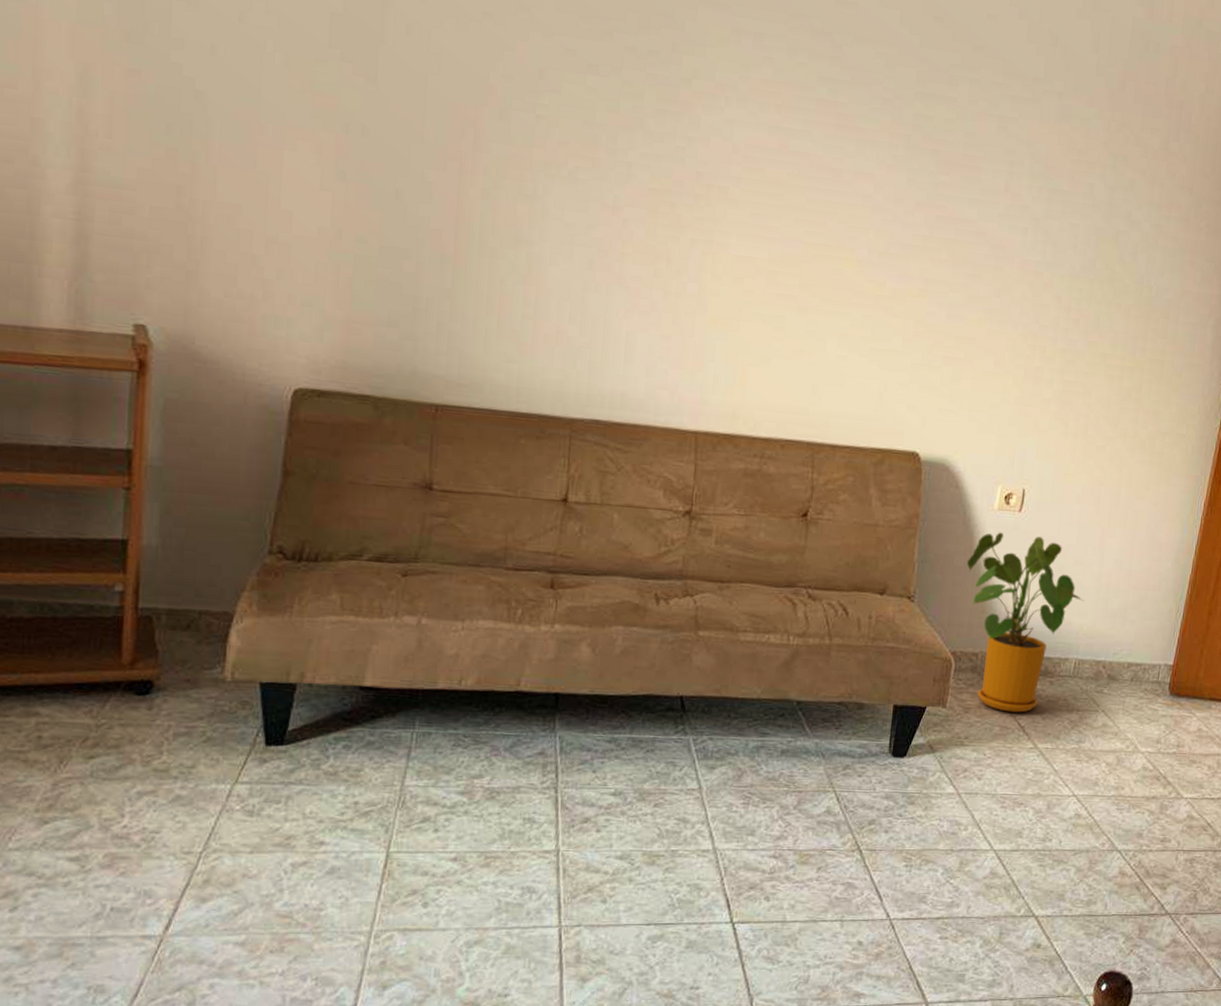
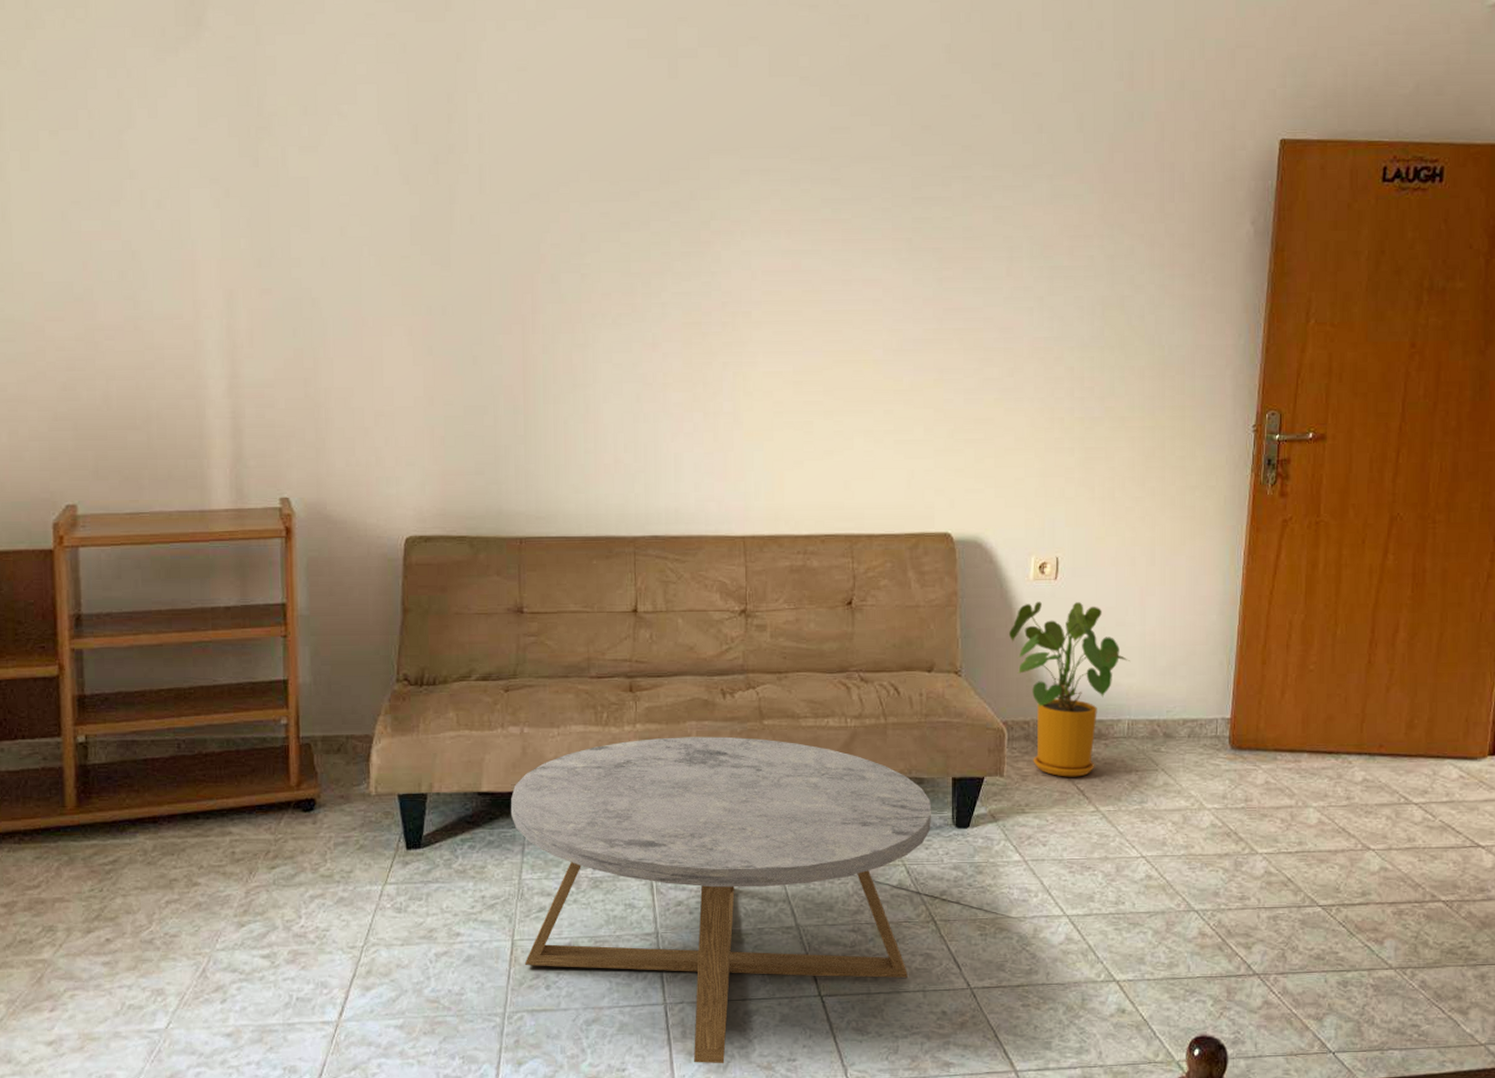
coffee table: none [397,641,869,991] -> present [510,736,931,1064]

